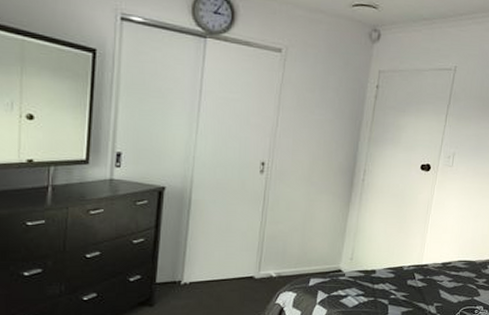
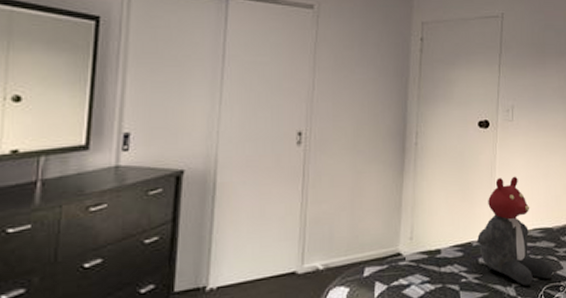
teddy bear: none [408,215,472,306] -> present [477,176,554,286]

